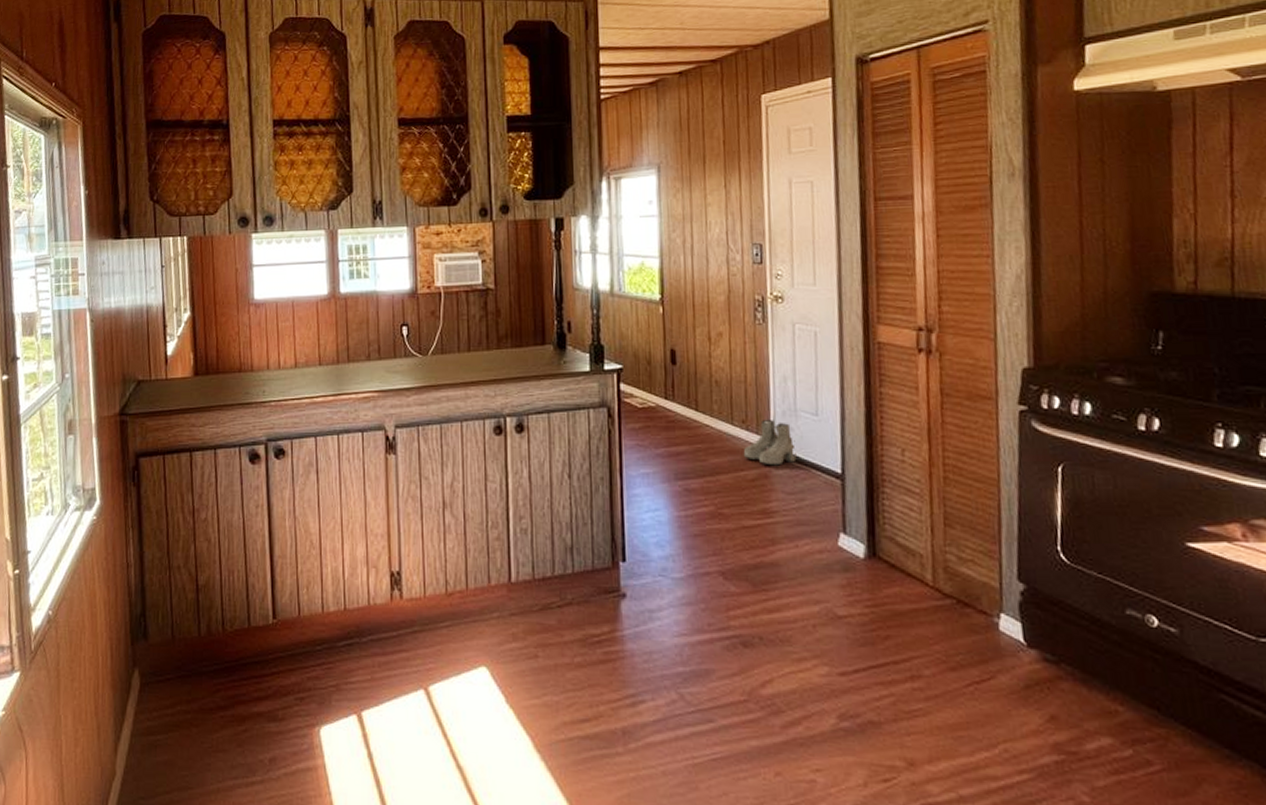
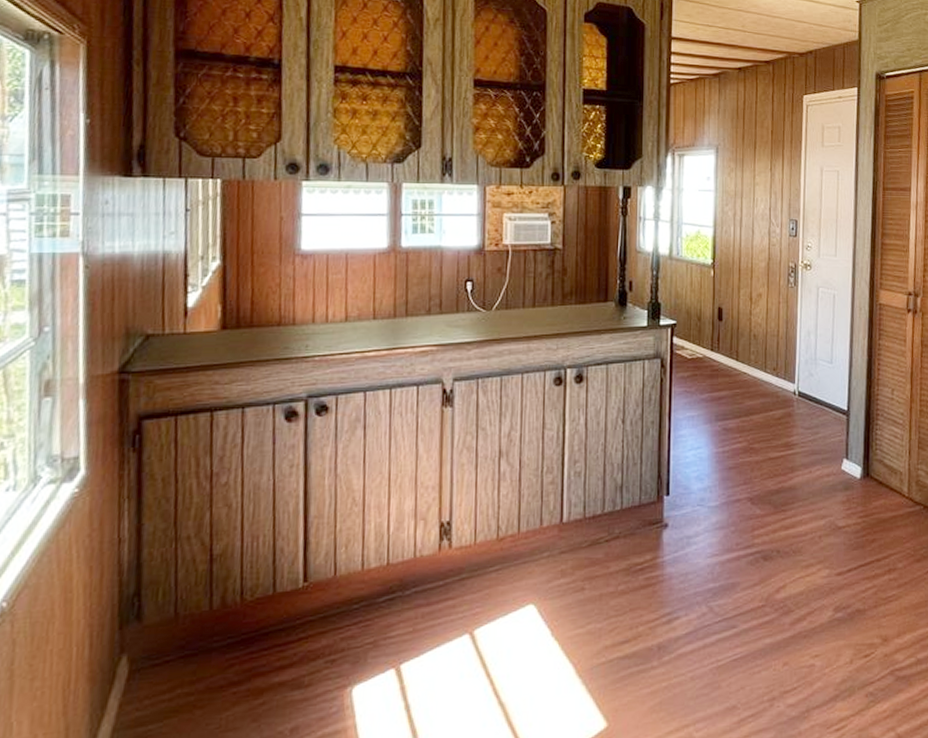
boots: present [743,419,797,466] -> none [773,366,814,406]

